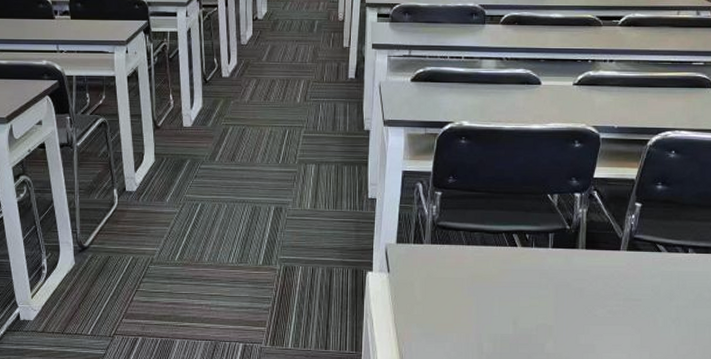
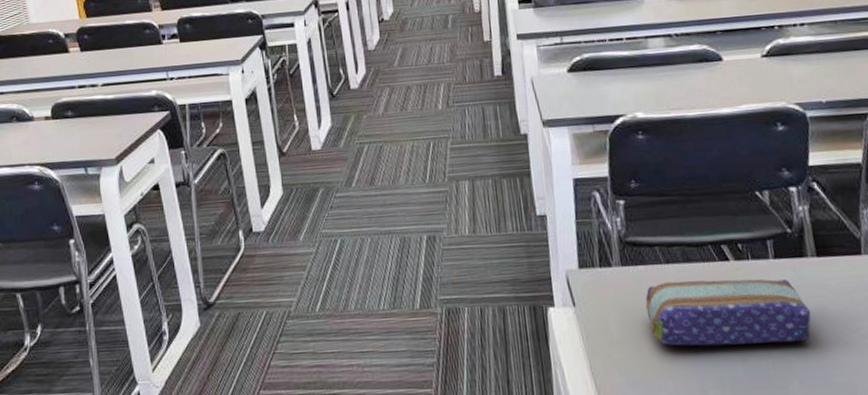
pencil case: none [445,259,573,312] -> present [645,279,811,346]

